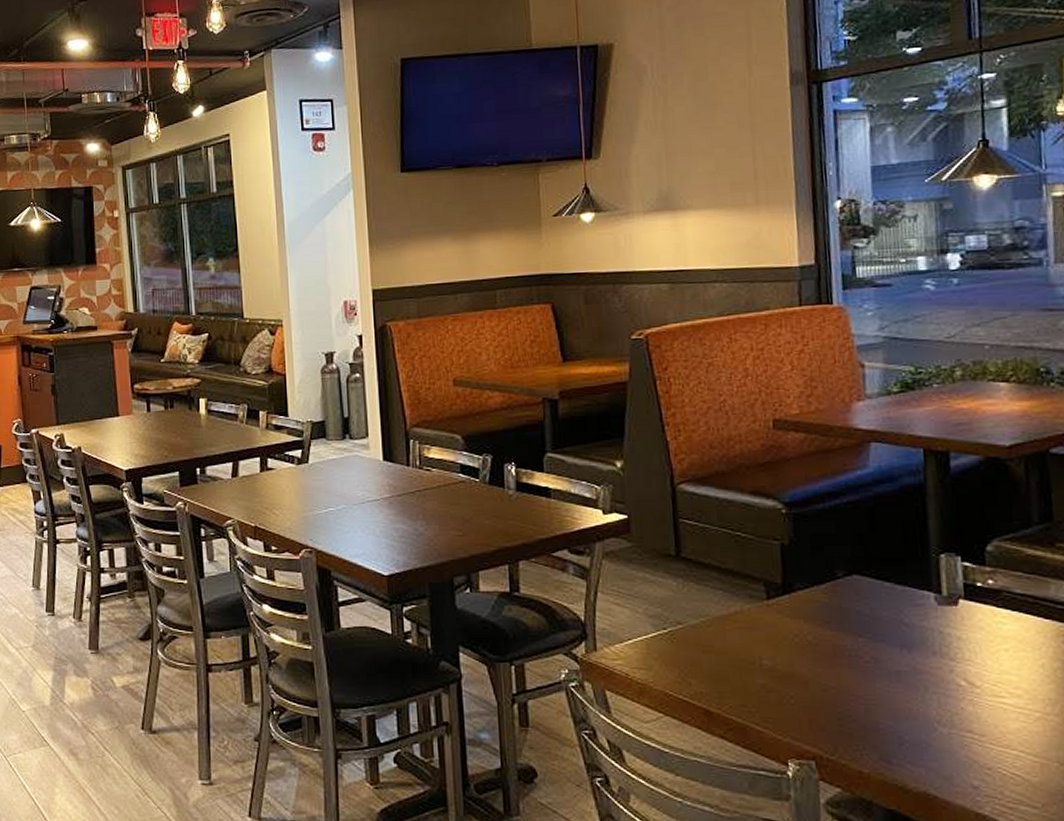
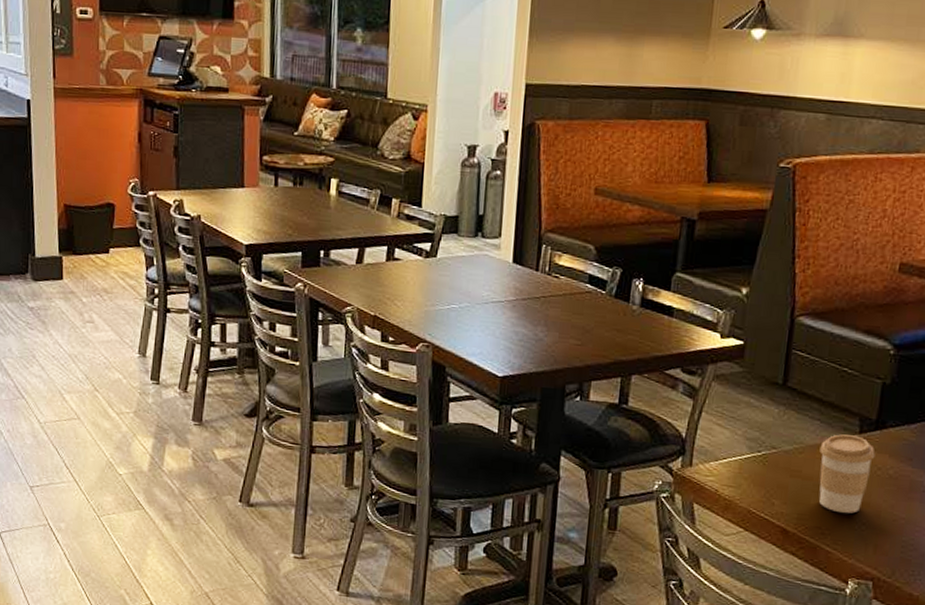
coffee cup: none [728,602,789,687] -> present [819,434,875,514]

